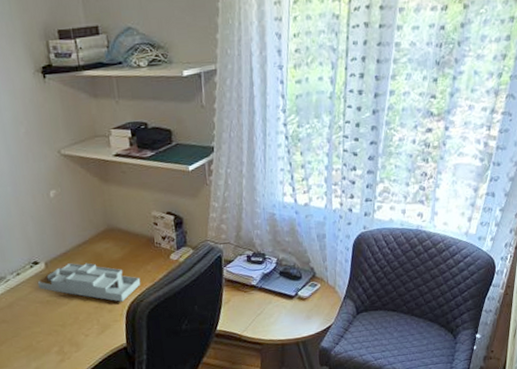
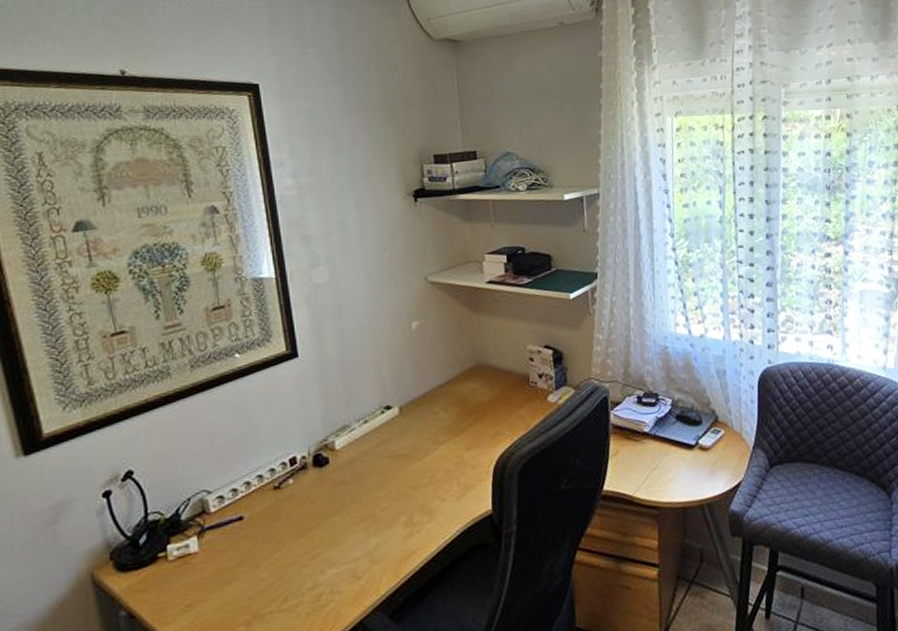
desk organizer: present [37,263,141,302] -> none [388,406,513,455]

